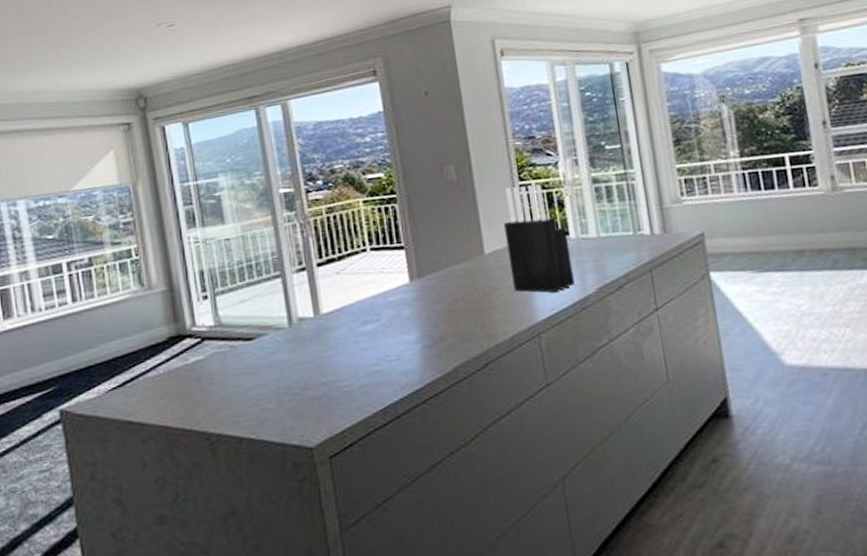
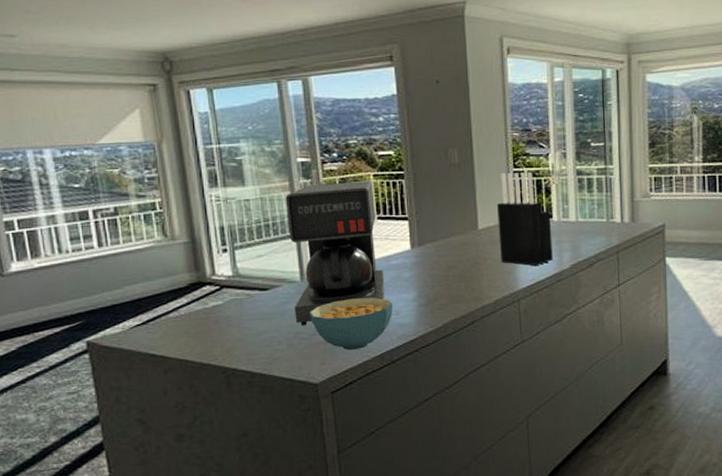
coffee maker: none [268,208,383,379] -> present [285,181,385,326]
cereal bowl: none [300,341,394,406] -> present [310,297,393,351]

